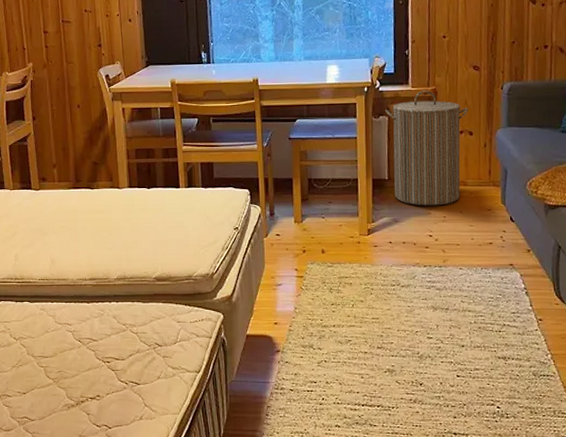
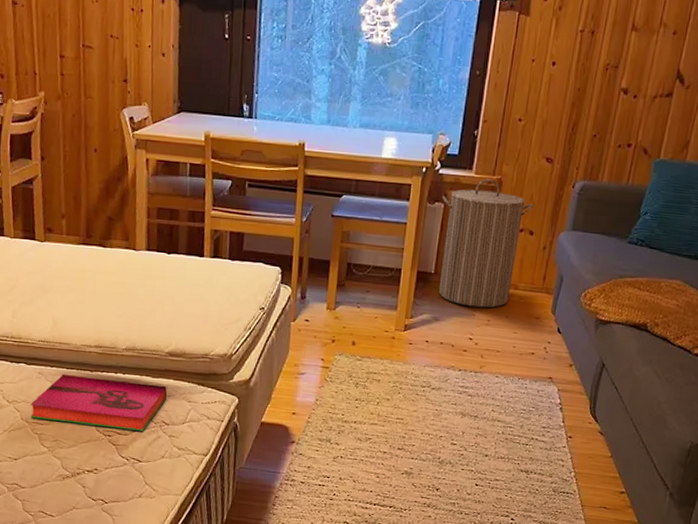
hardback book: none [35,307,157,355] -> present [30,373,167,431]

